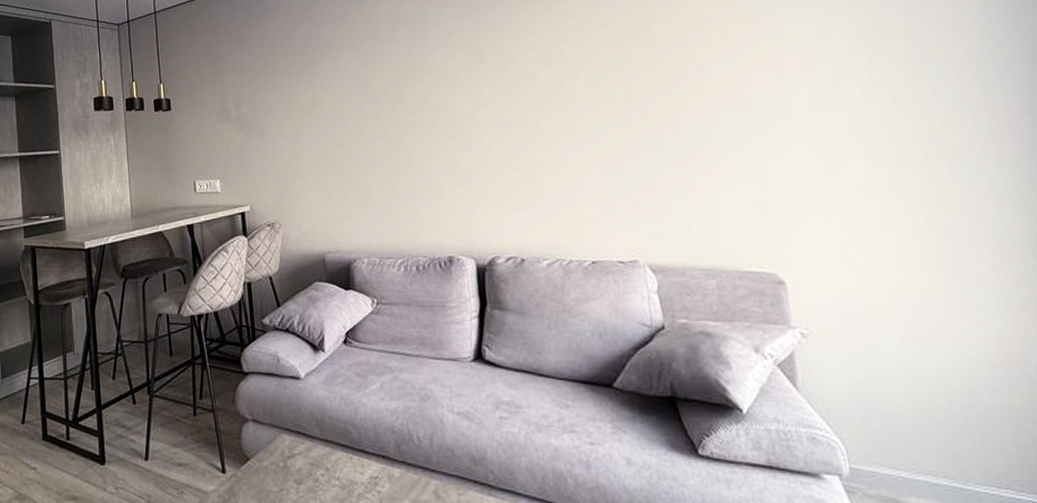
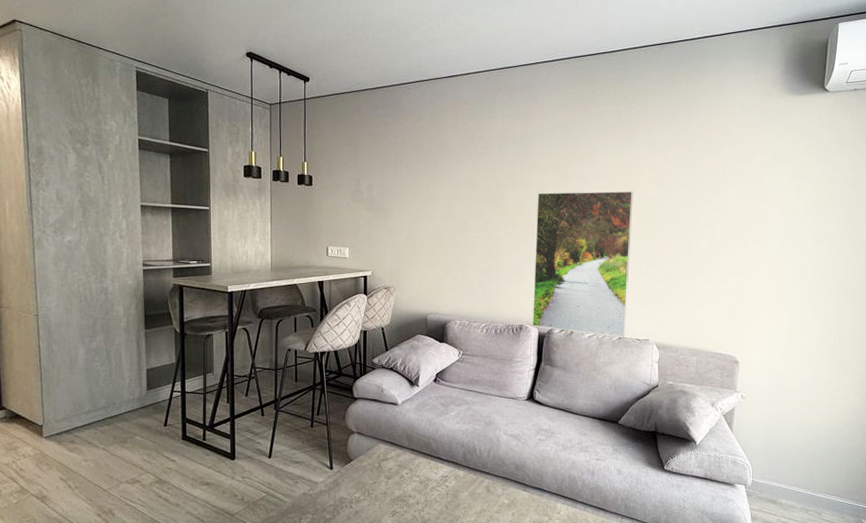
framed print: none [447,61,601,262] -> present [532,191,633,338]

